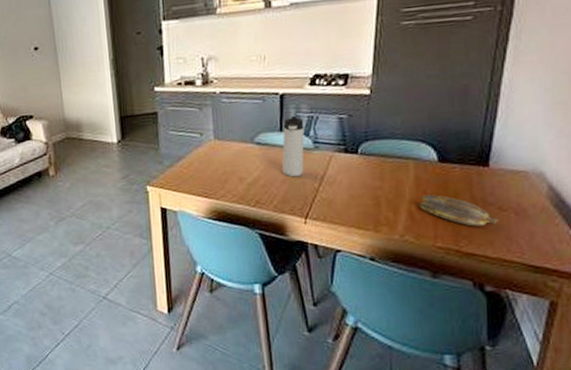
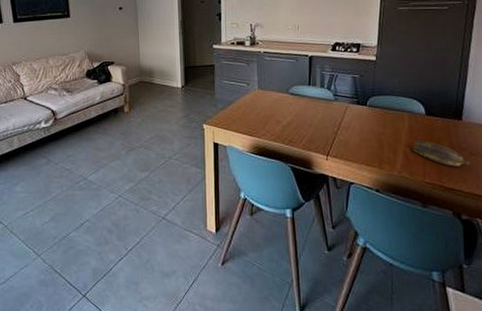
thermos bottle: present [282,115,305,178] -> none [310,73,327,122]

